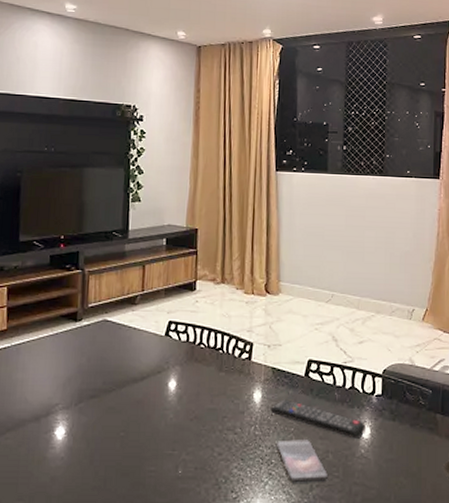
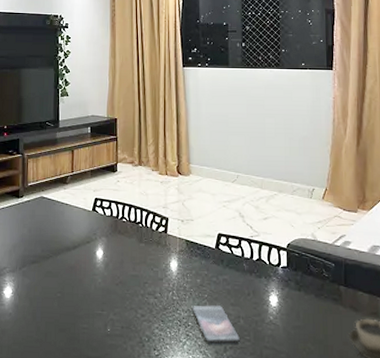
remote control: present [270,399,367,439] -> none [185,269,274,306]

